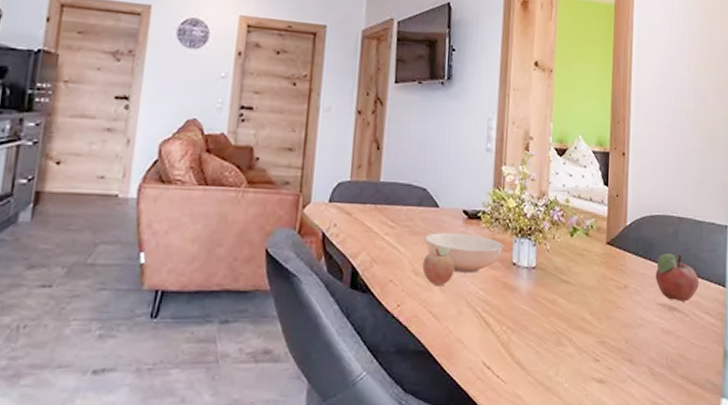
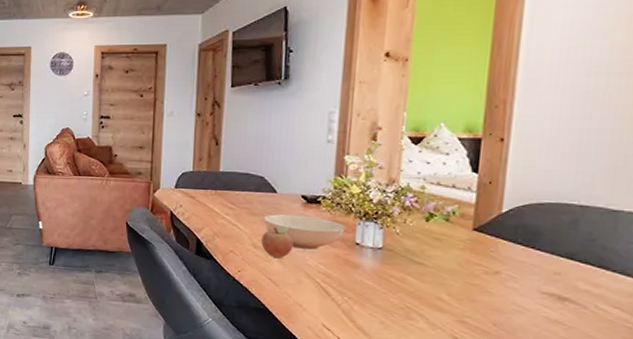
fruit: present [655,253,699,302] -> none [539,242,608,294]

